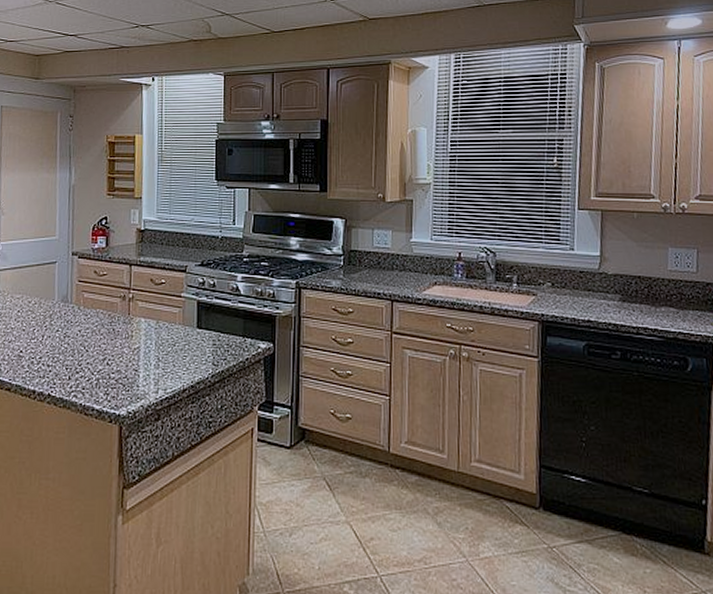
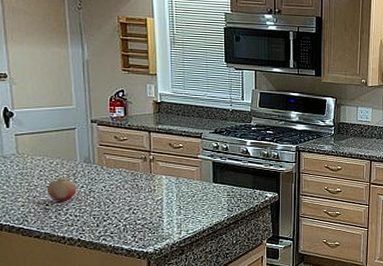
fruit: none [22,320,52,347] -> present [46,178,77,201]

